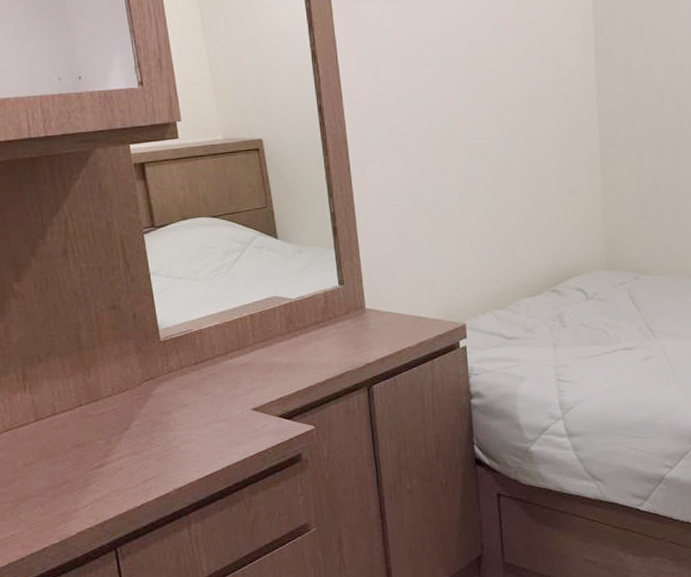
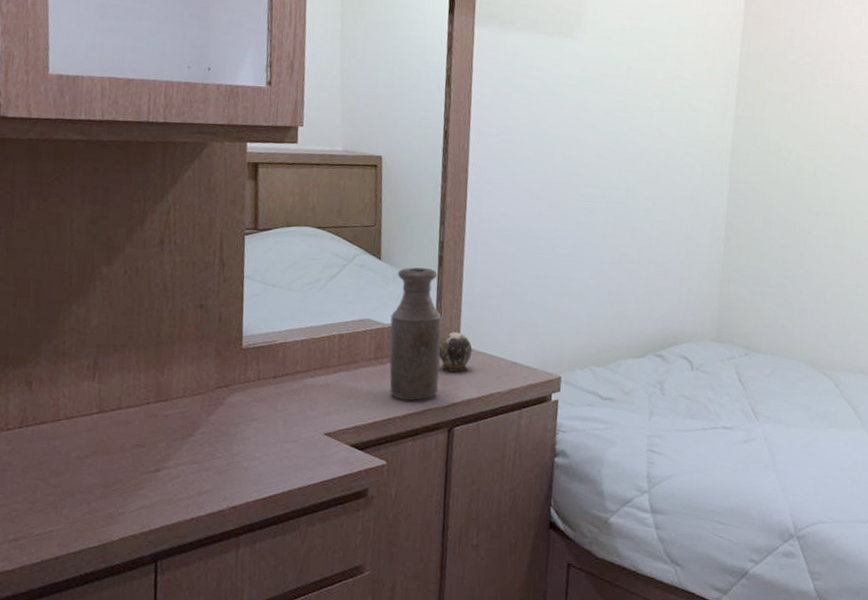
bottle: none [295,240,352,367] -> present [389,267,442,401]
decorative egg: none [346,296,379,334] -> present [439,332,472,372]

